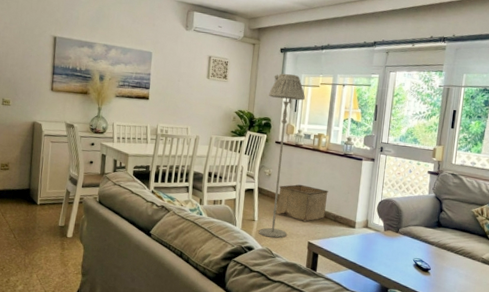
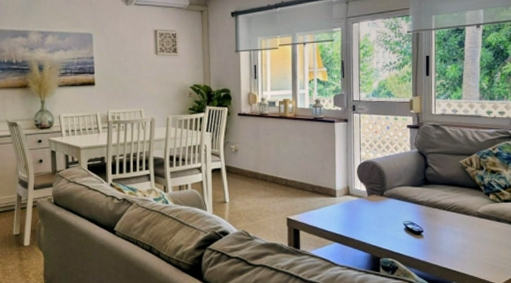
floor lamp: present [259,73,306,238] -> none [225,39,265,218]
storage bin: present [275,184,328,222] -> none [248,157,302,196]

